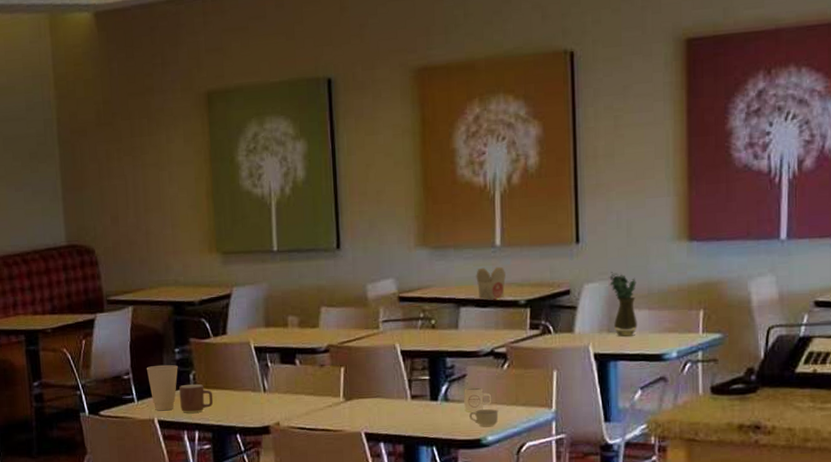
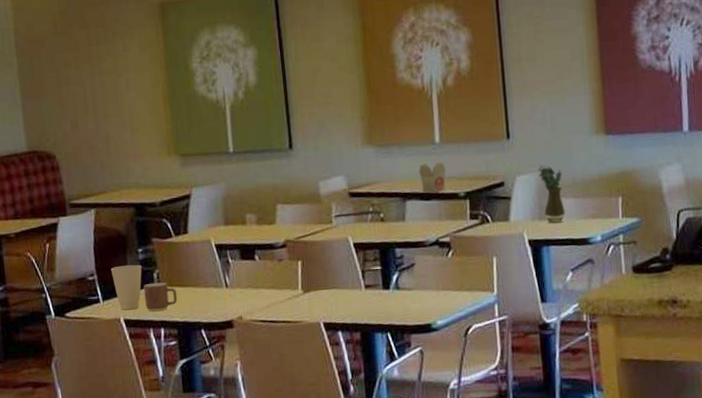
mug: present [464,387,492,413] -> none [413,275,440,300]
cup: present [469,409,499,428] -> none [419,295,446,313]

